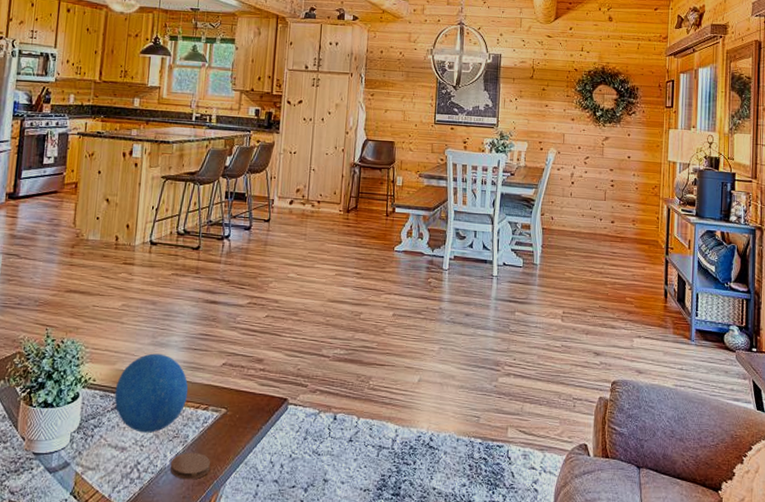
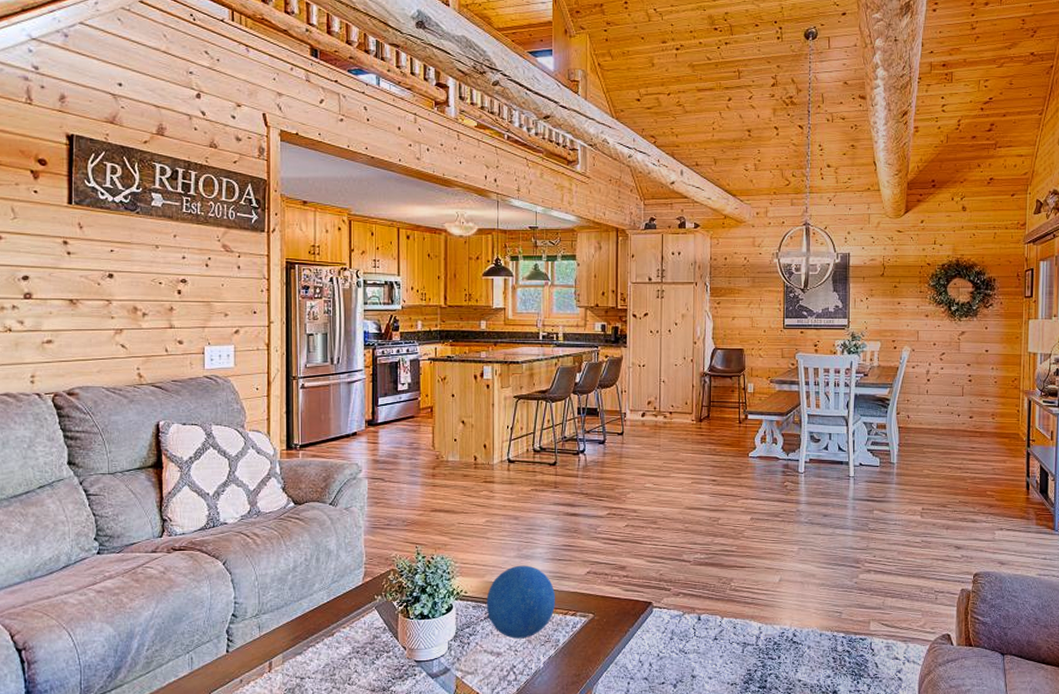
coaster: present [170,452,211,480] -> none [544,655,583,680]

